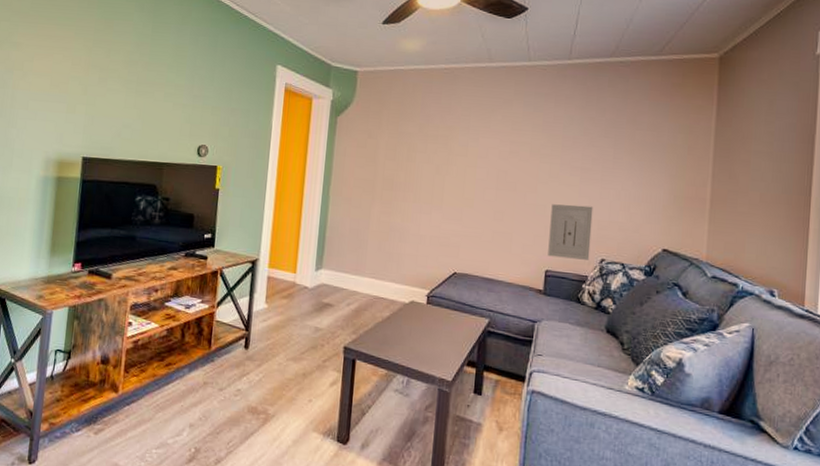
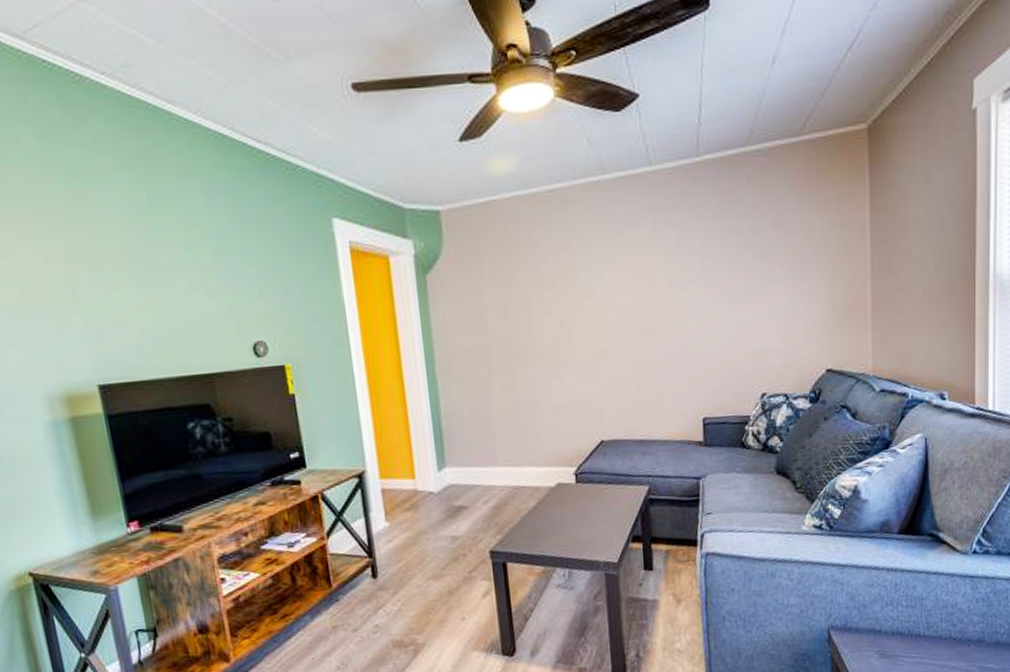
wall art: present [548,204,593,260] -> none [700,334,749,402]

